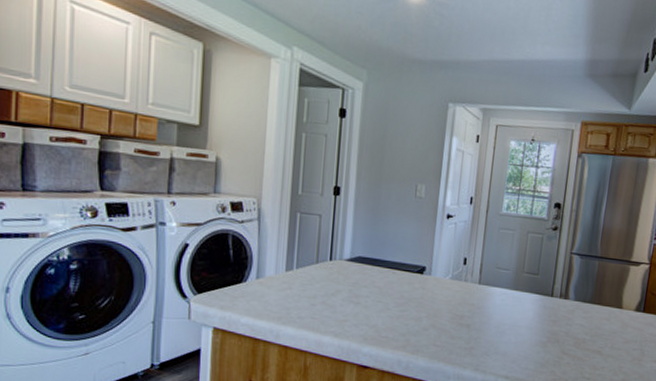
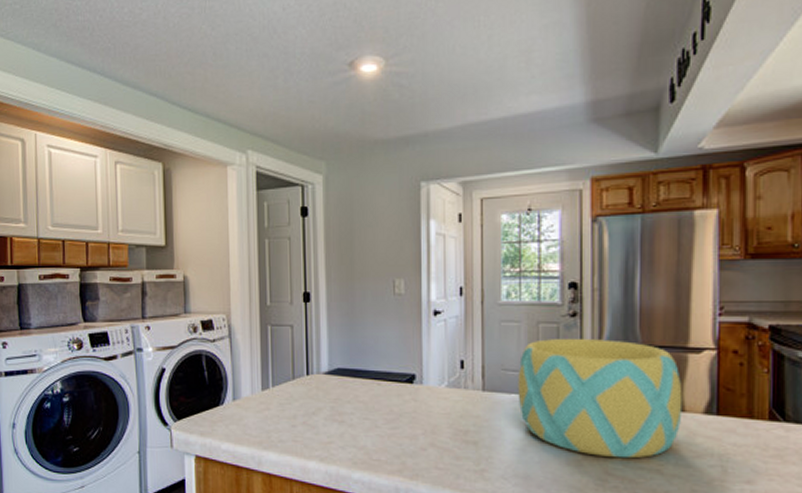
bowl: none [505,246,623,342] -> present [518,338,683,459]

